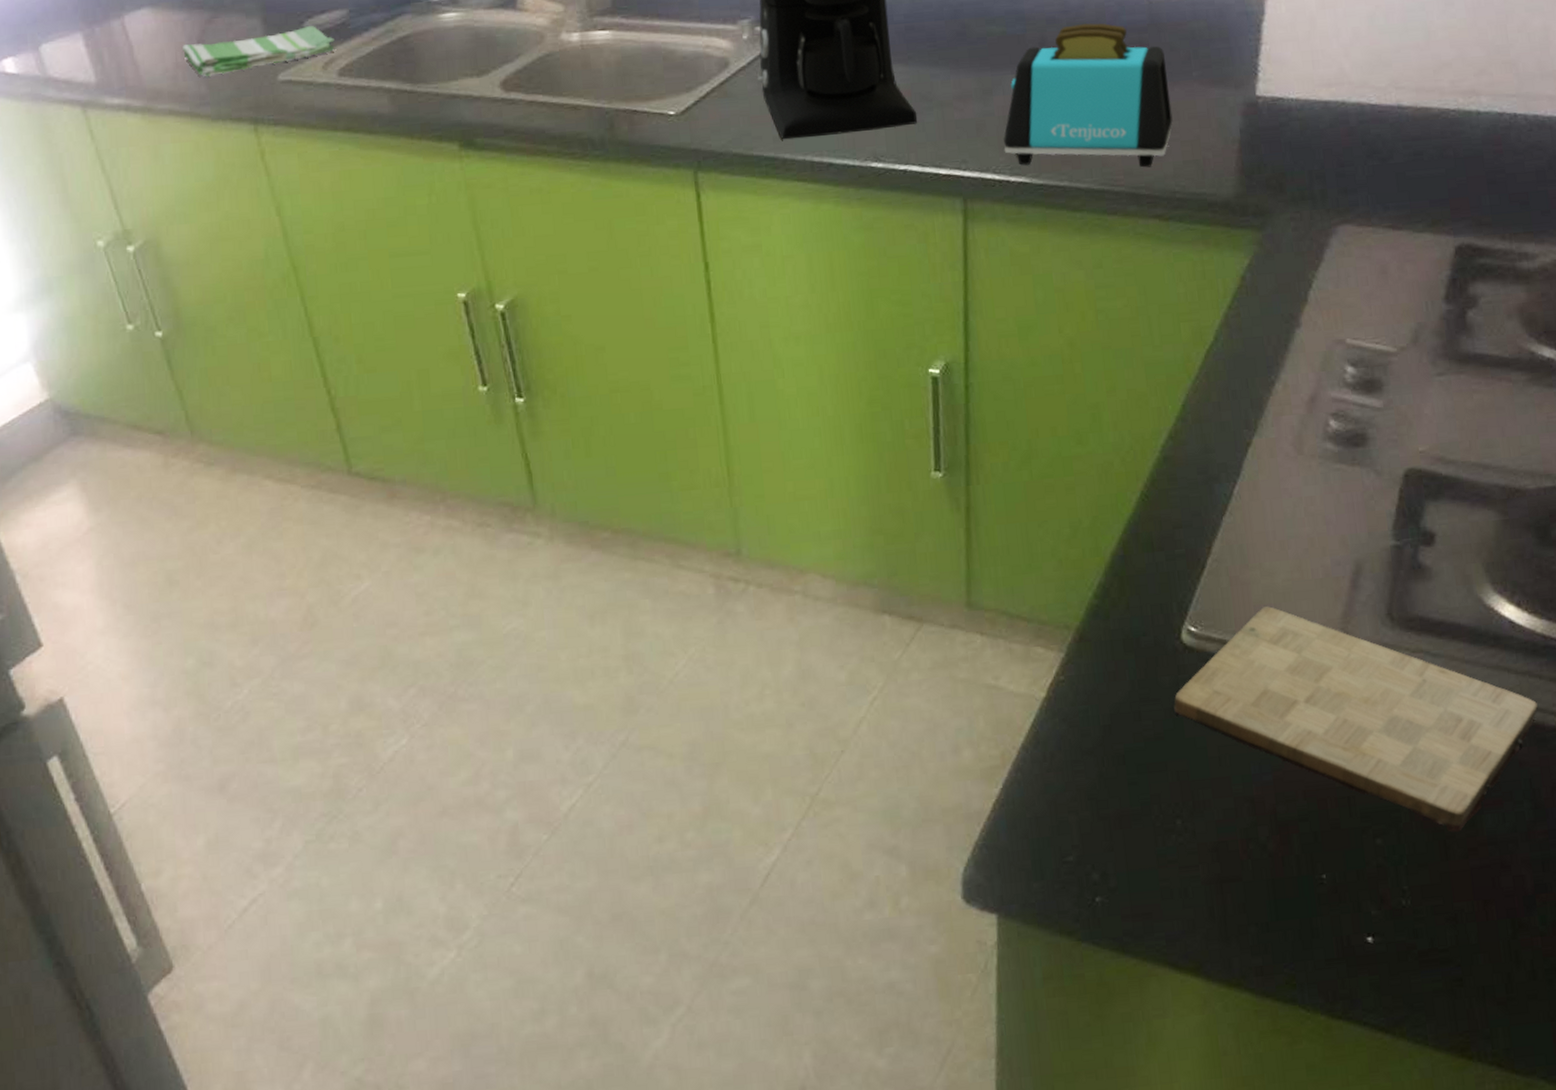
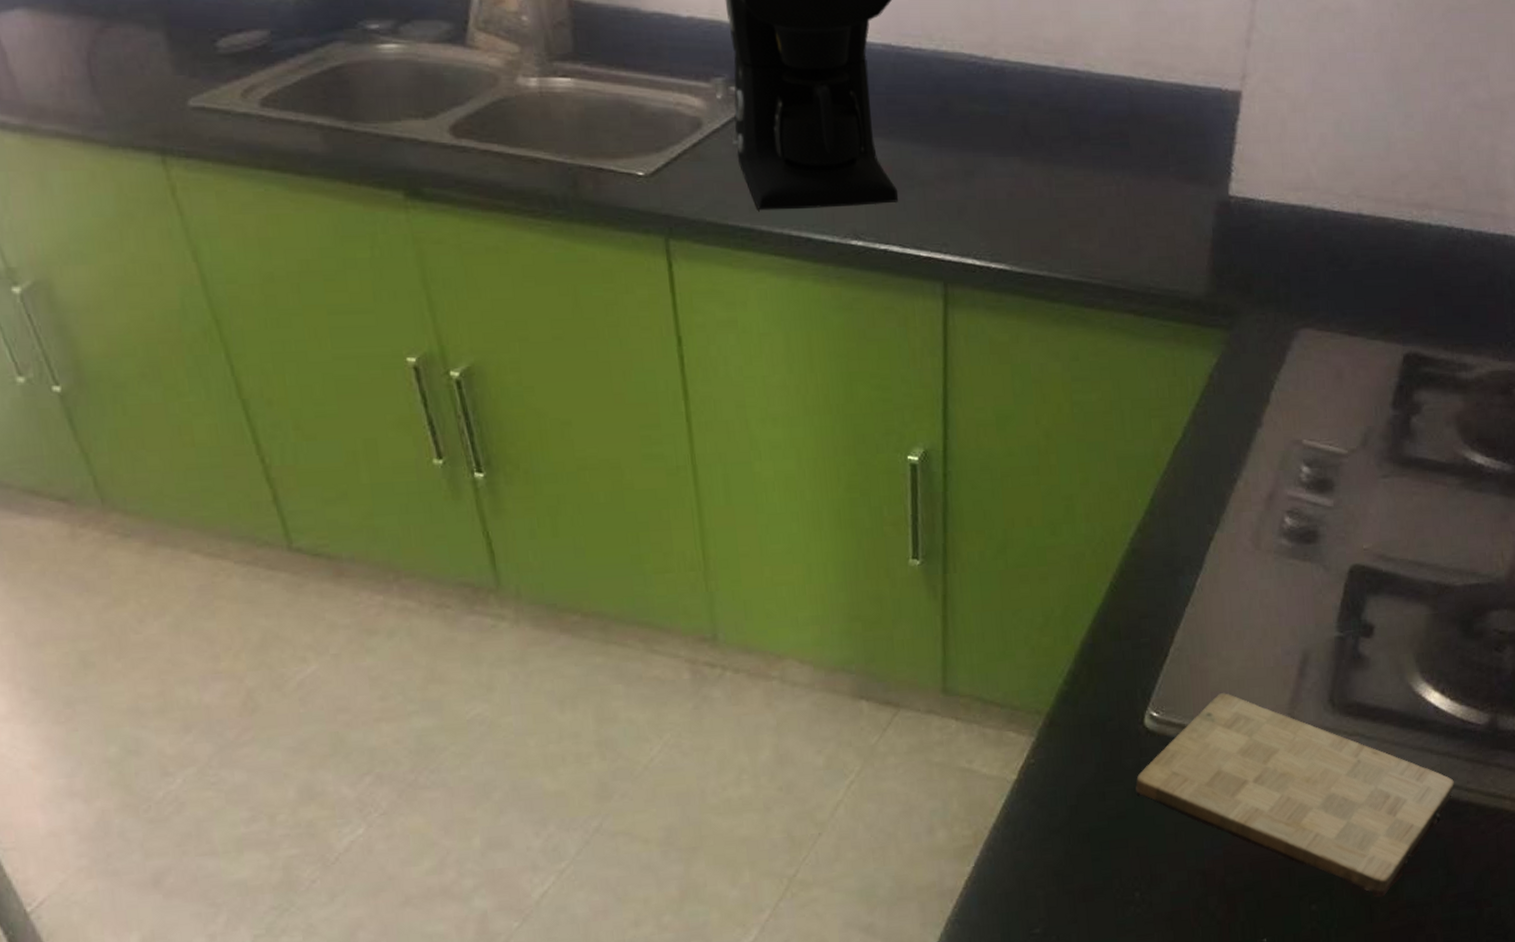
dish towel: present [181,26,335,76] -> none [68,46,255,95]
toaster: present [1004,23,1173,168] -> none [985,109,1150,261]

